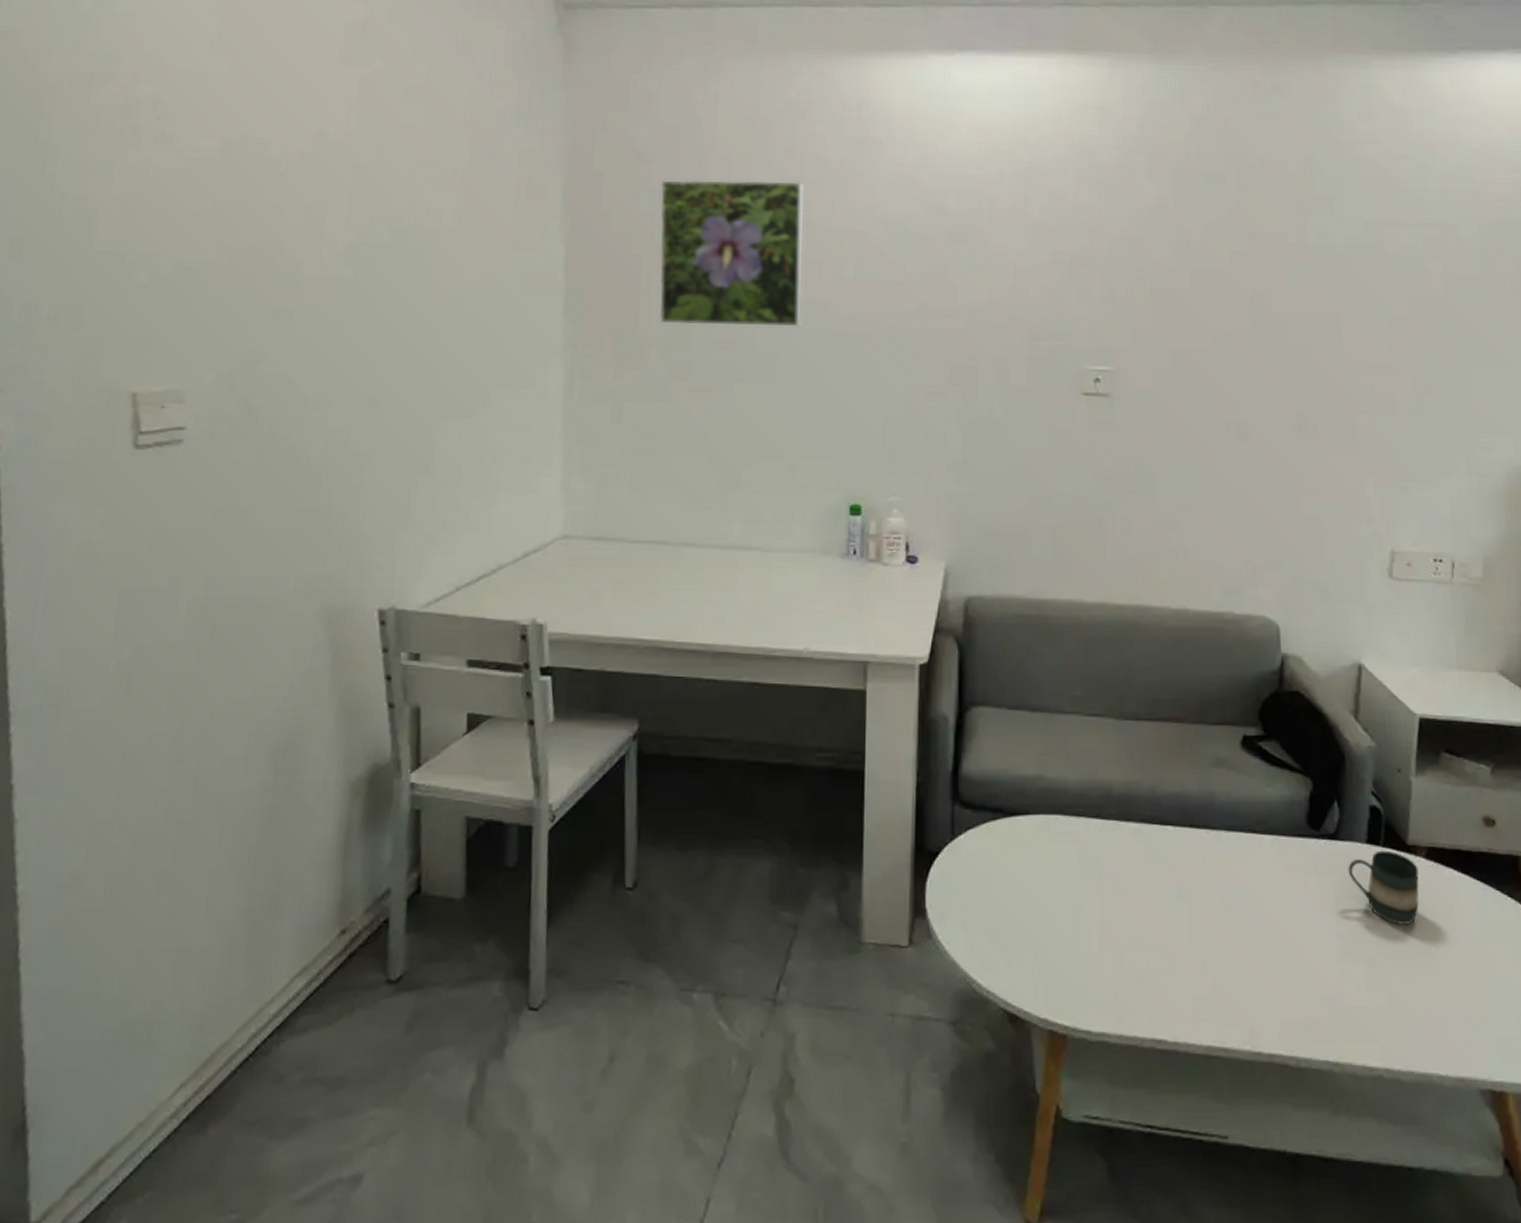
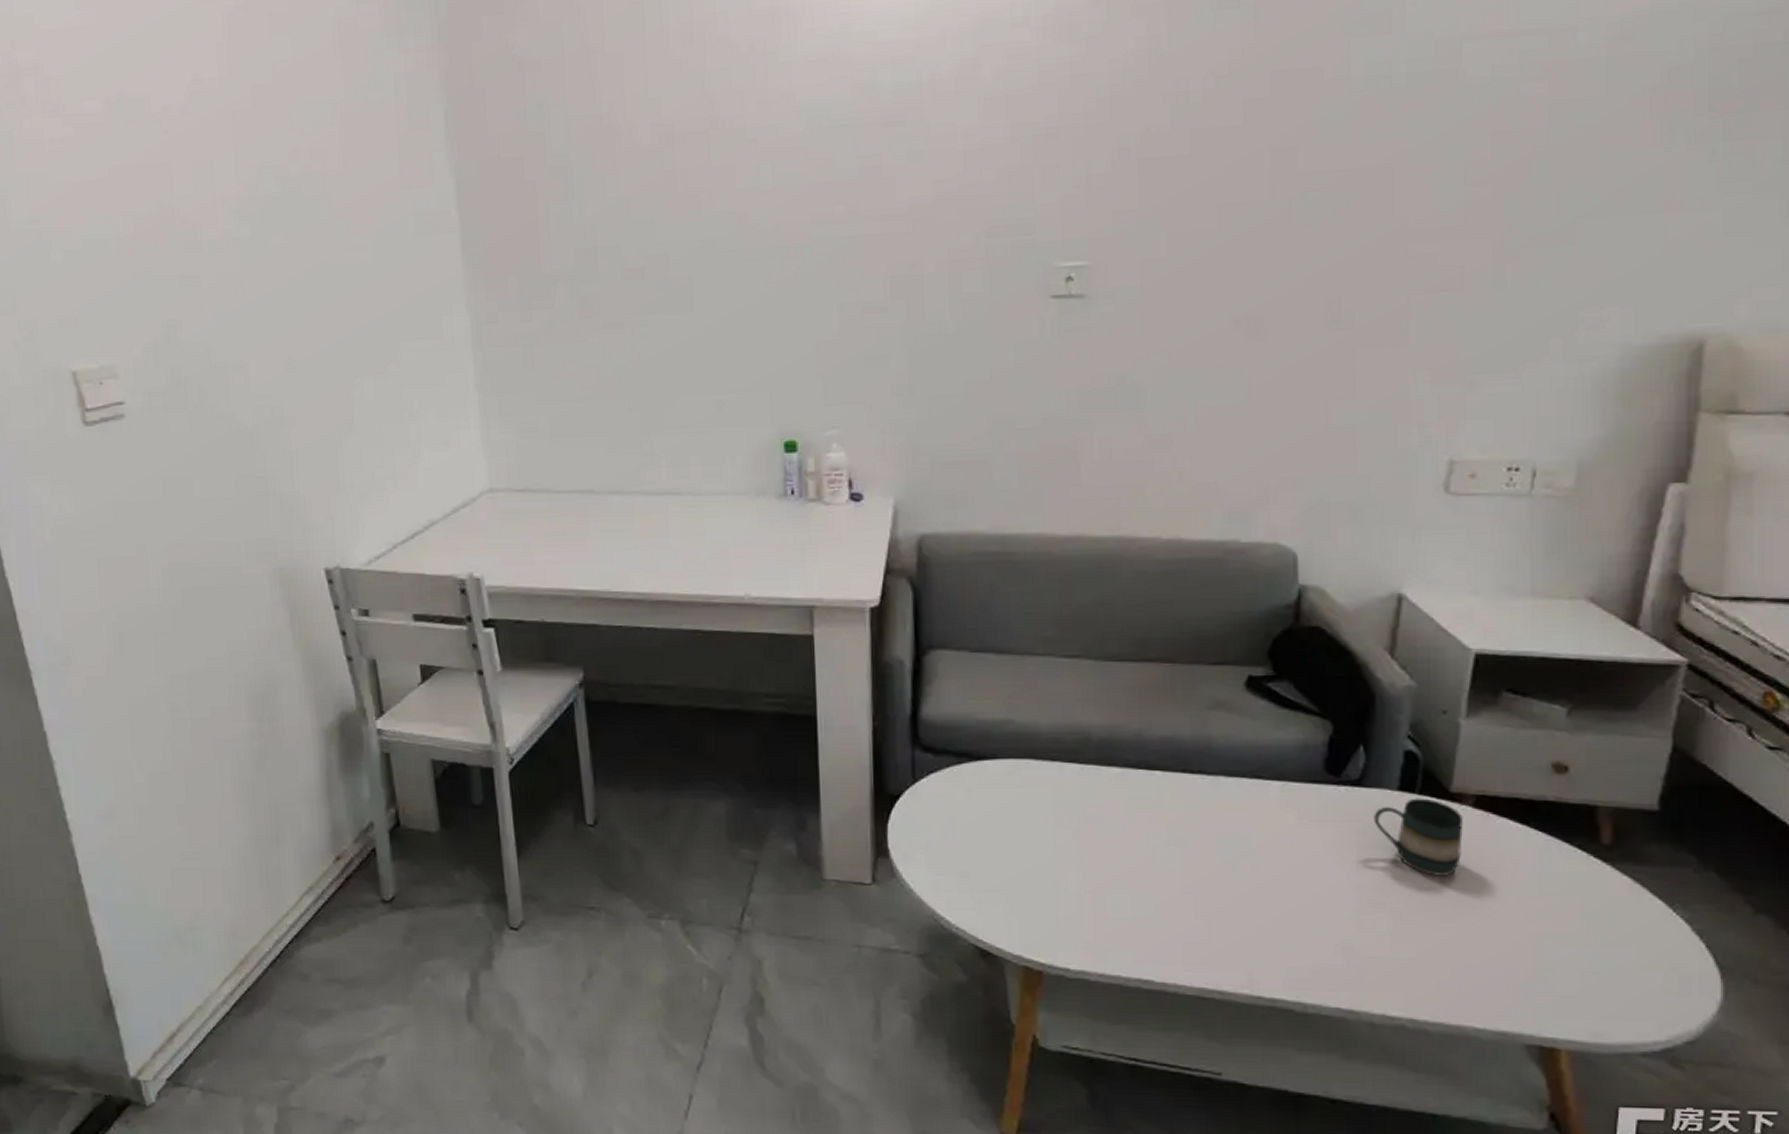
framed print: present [659,180,804,327] -> none [547,73,716,255]

